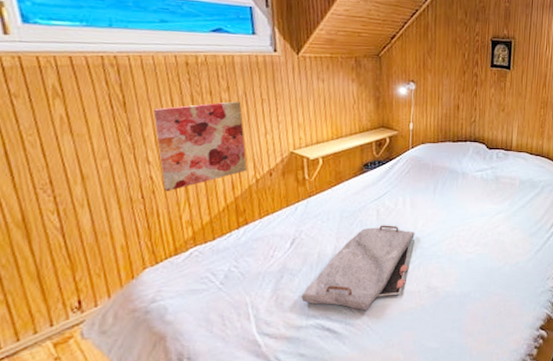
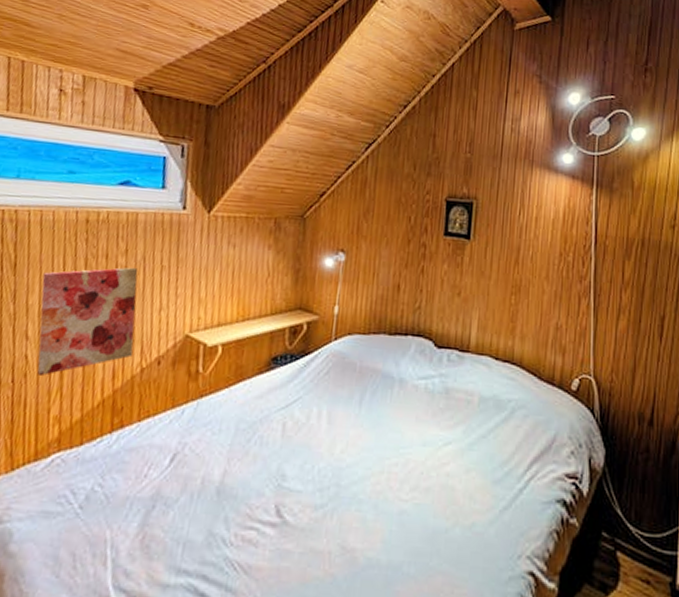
serving tray: present [301,225,415,311] -> none [173,445,330,573]

